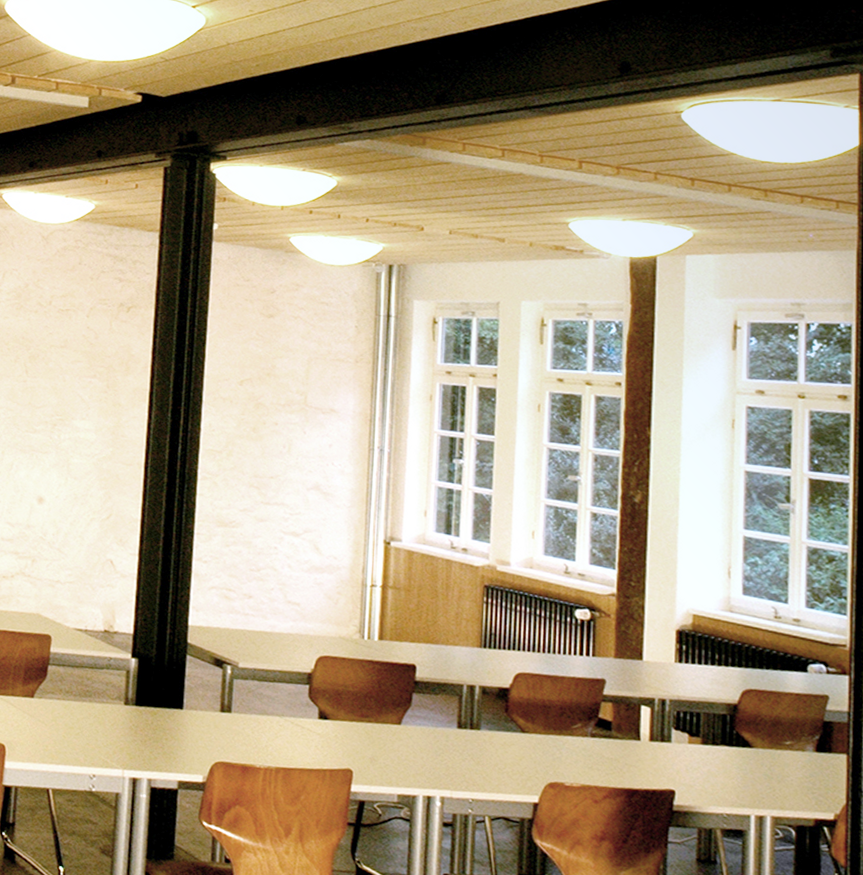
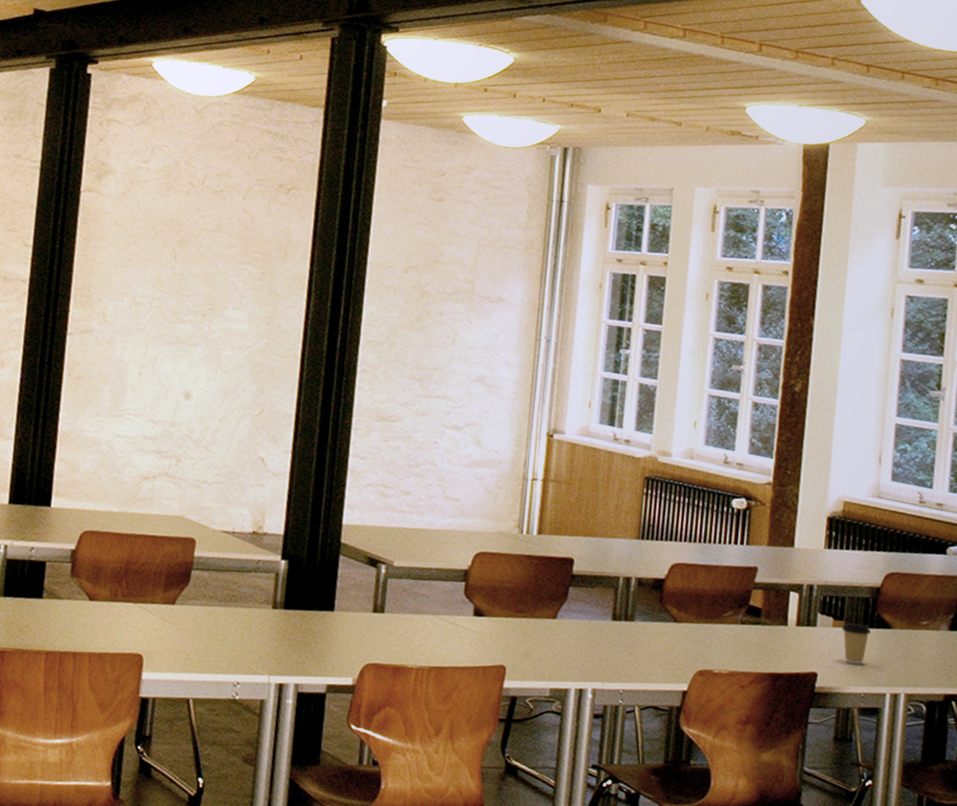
coffee cup: none [698,740,731,784] -> present [842,623,871,665]

